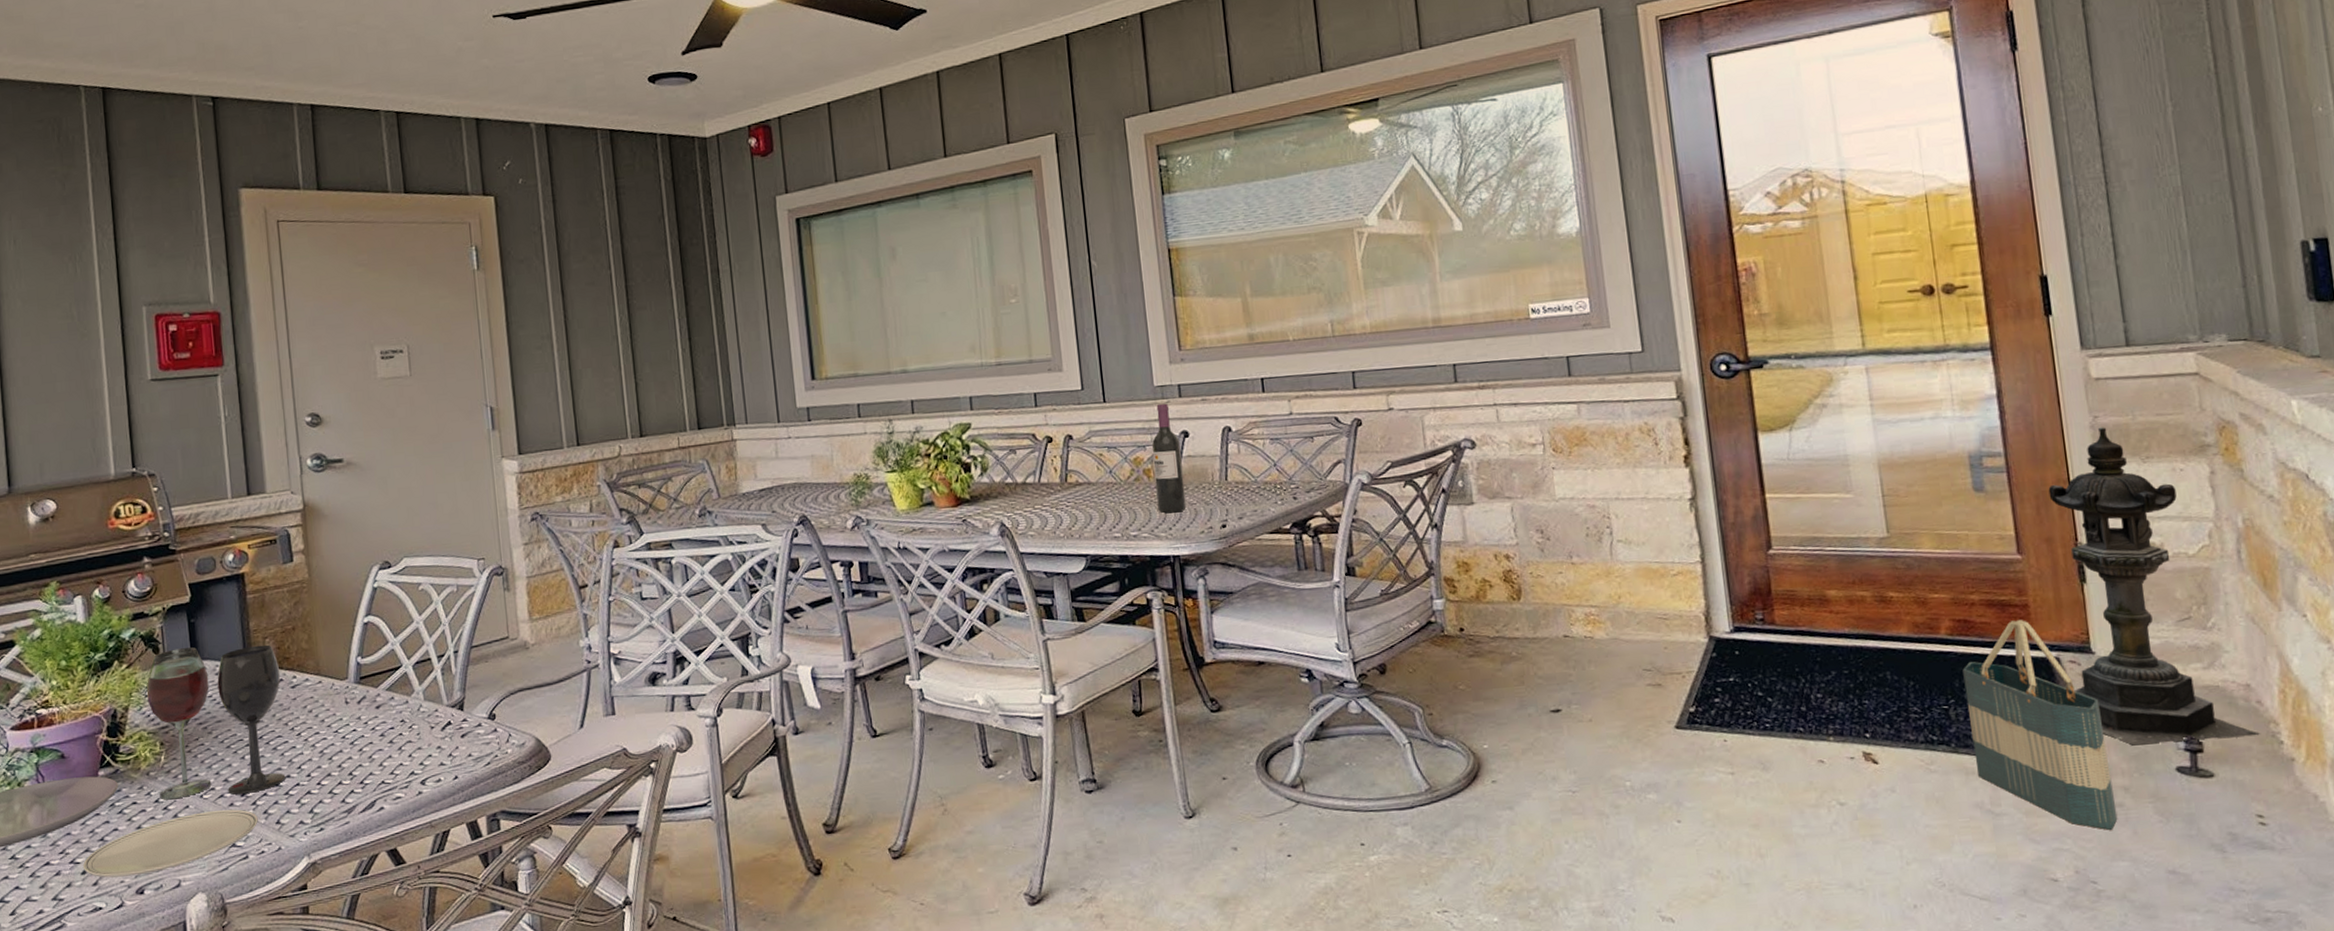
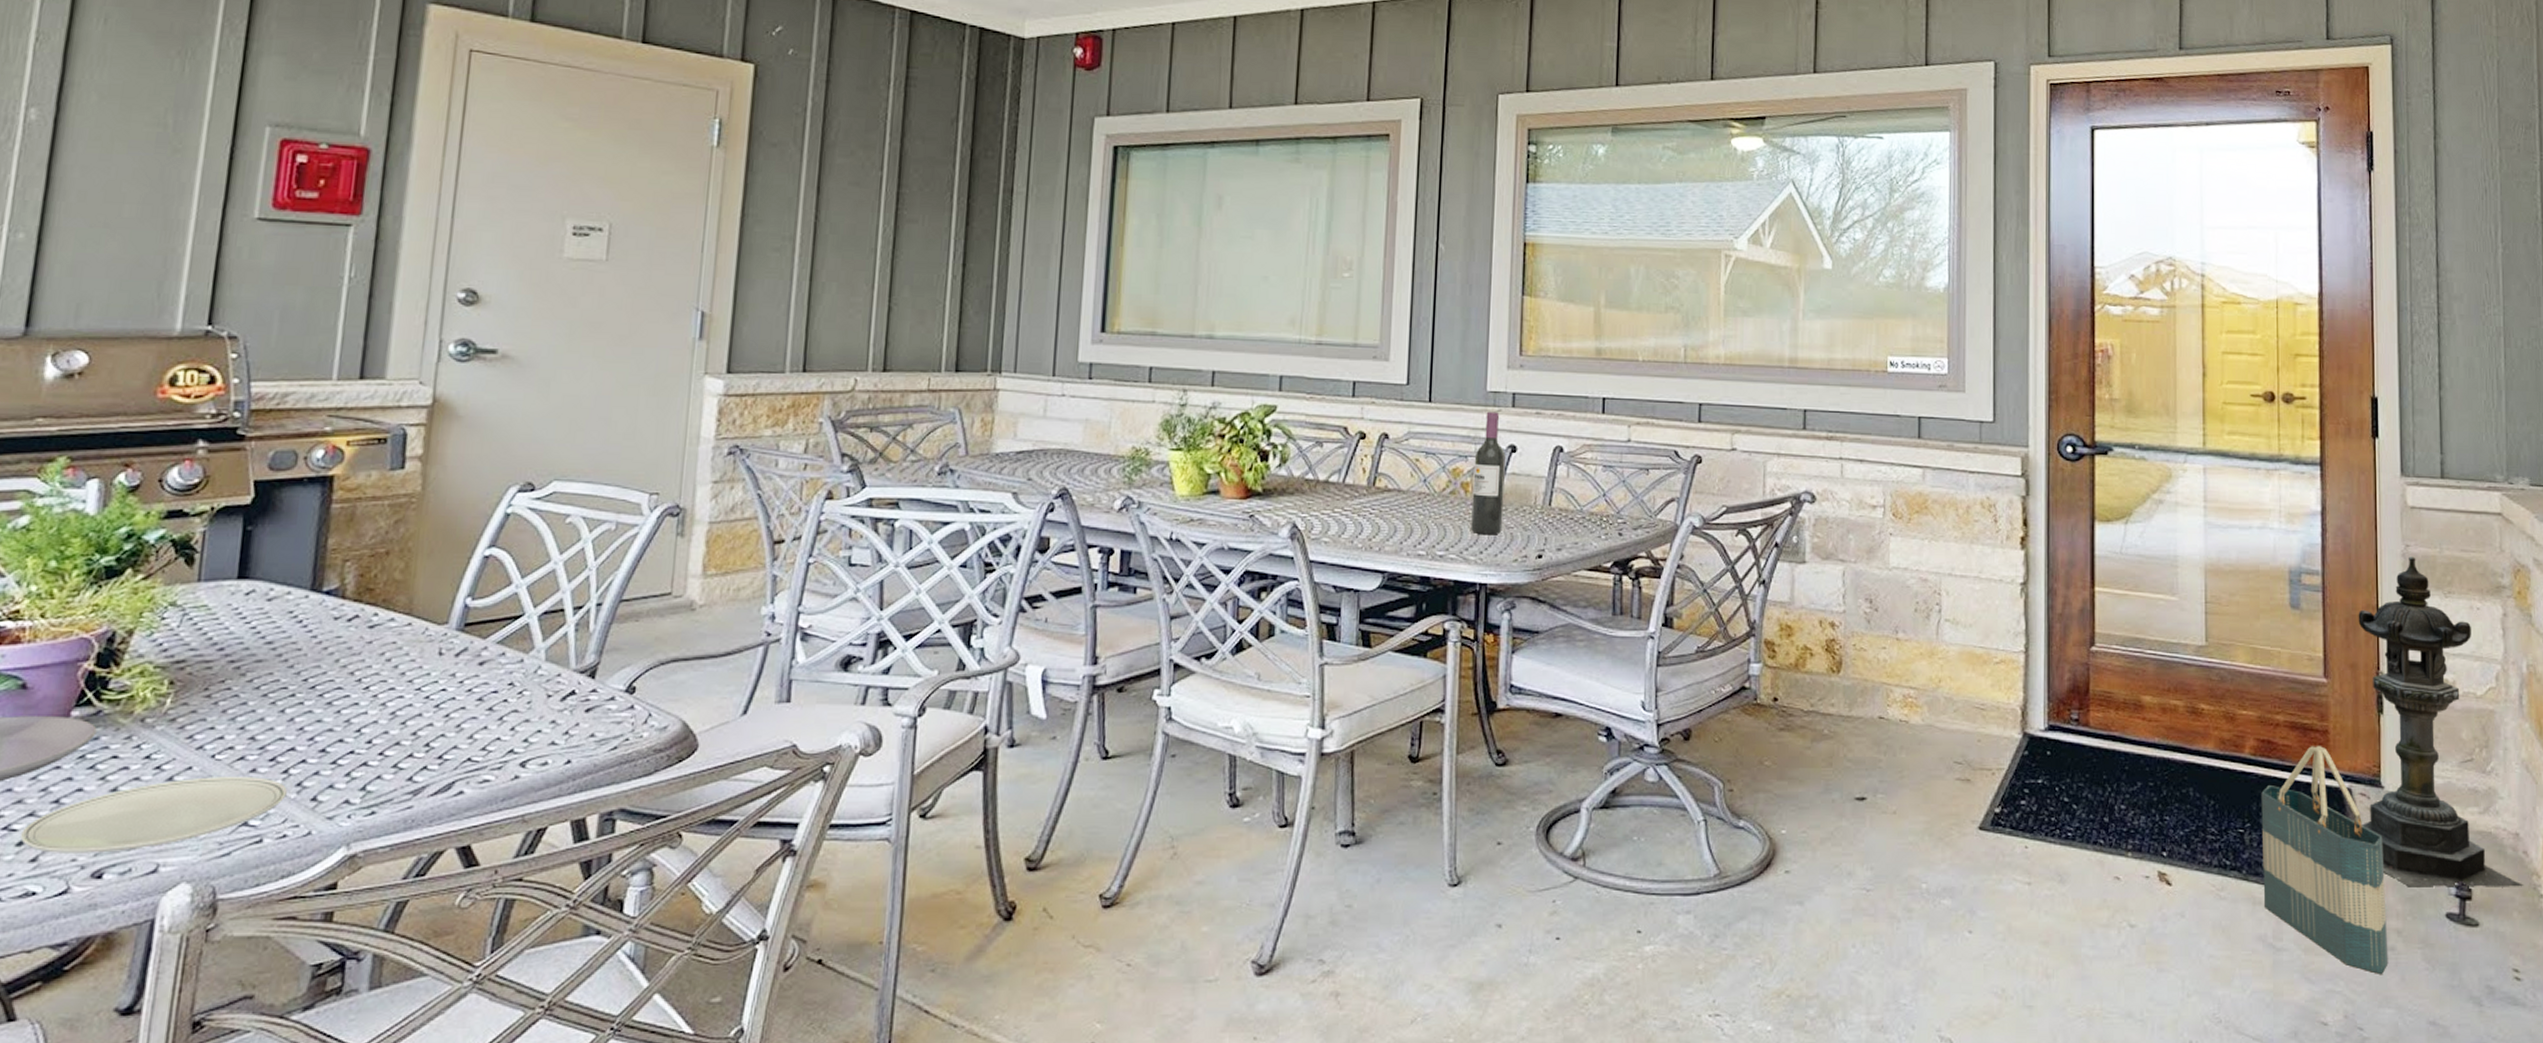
wineglass: present [146,647,212,800] -> none [153,562,257,757]
wine glass: present [217,644,286,795] -> none [252,569,358,758]

